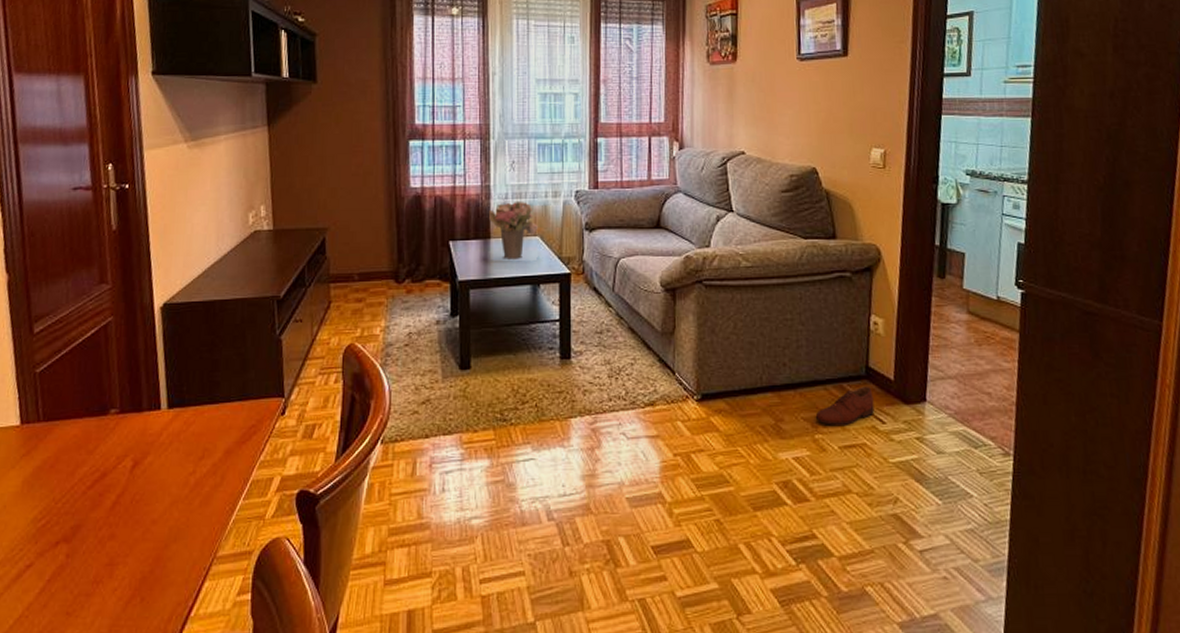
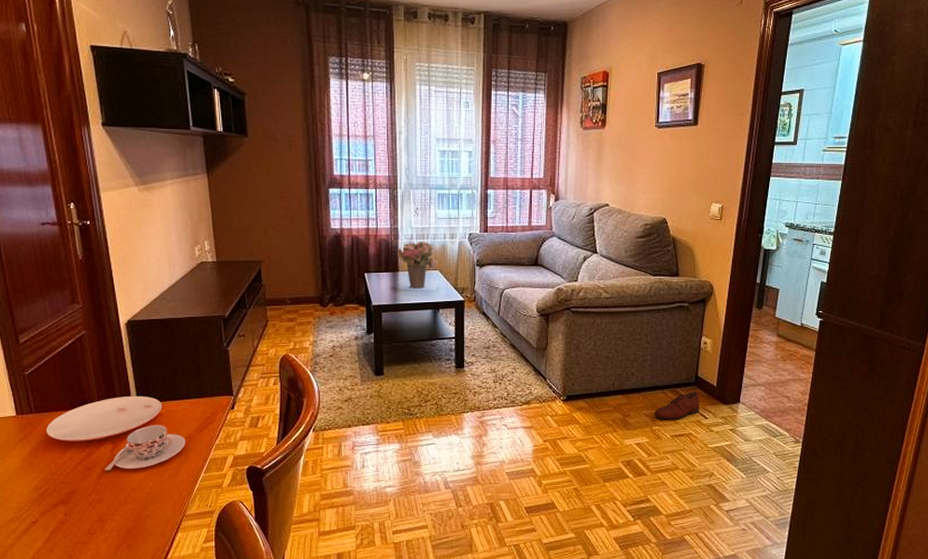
plate: none [54,399,198,459] -> present [46,396,162,442]
teacup: none [120,436,223,498] -> present [104,425,186,471]

